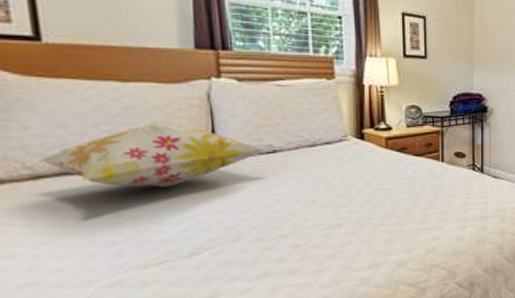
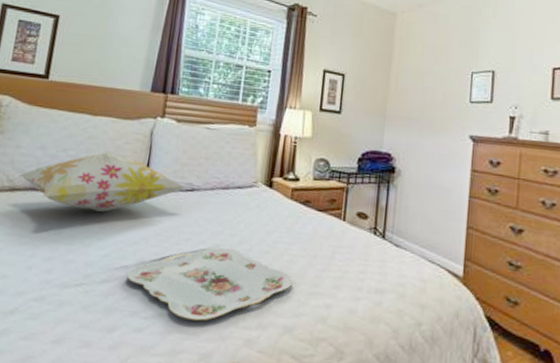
serving tray: none [217,202,400,274] -> present [126,248,293,321]

